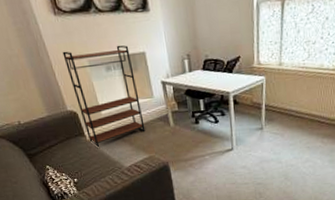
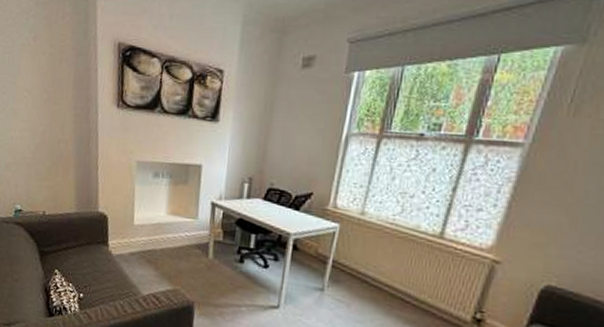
bookshelf: present [62,45,146,149] -> none [110,146,185,265]

